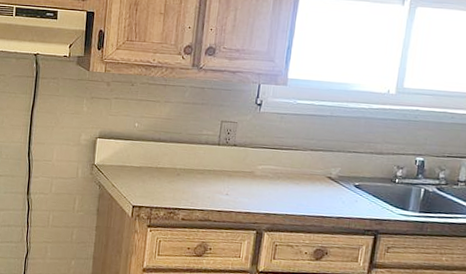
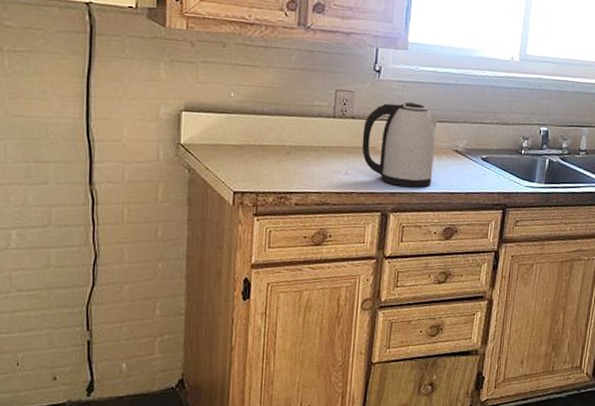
kettle: none [241,132,314,210] -> present [361,101,439,188]

